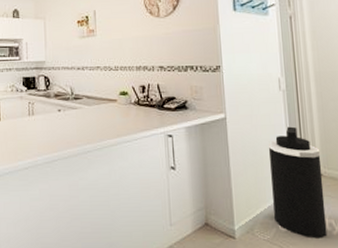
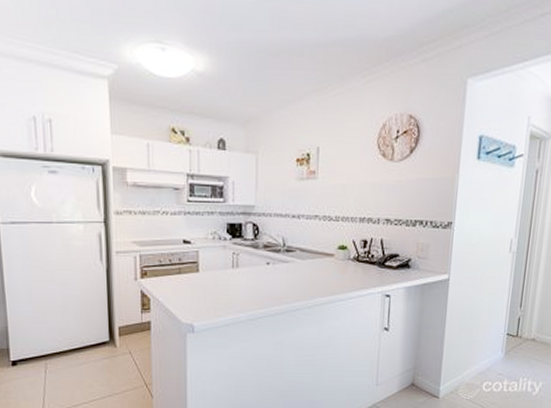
trash can: present [269,126,328,239] -> none [480,290,538,399]

